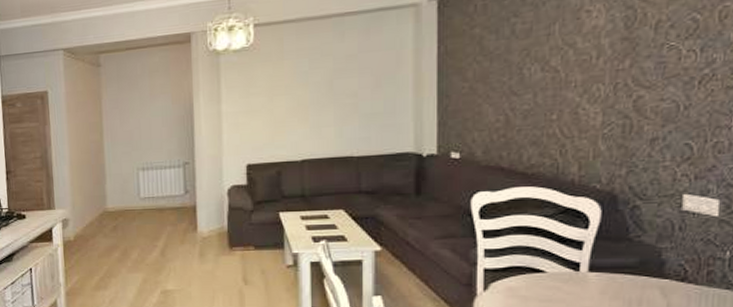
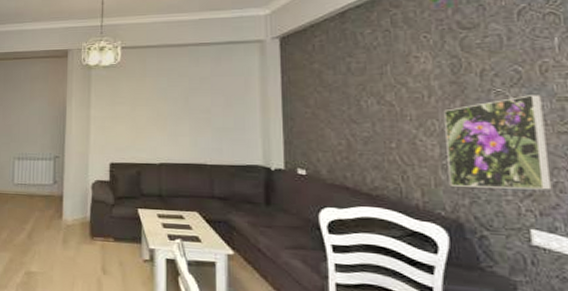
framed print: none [608,46,716,157] -> present [444,95,552,190]

